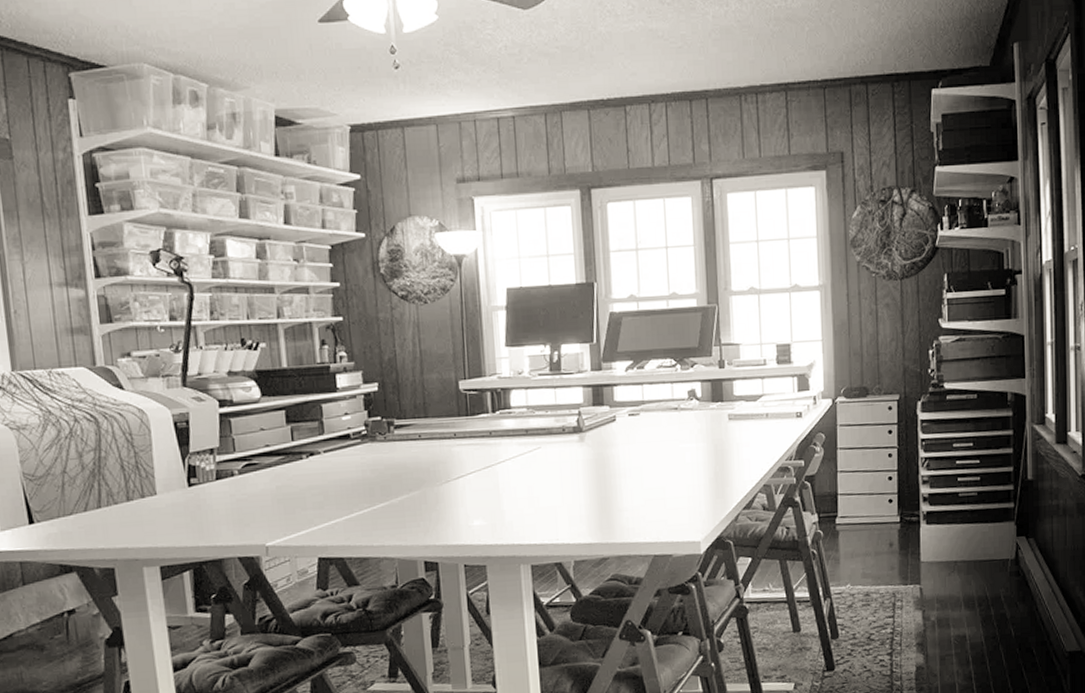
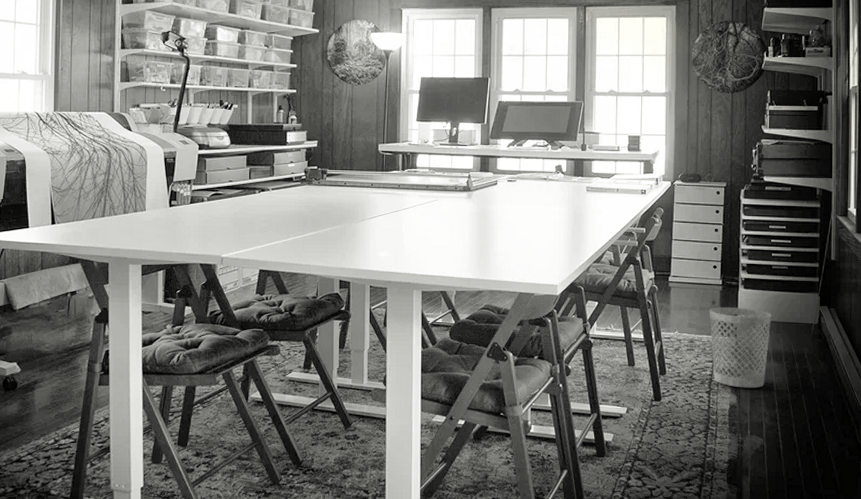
wastebasket: none [886,547,961,645] -> present [709,307,772,388]

